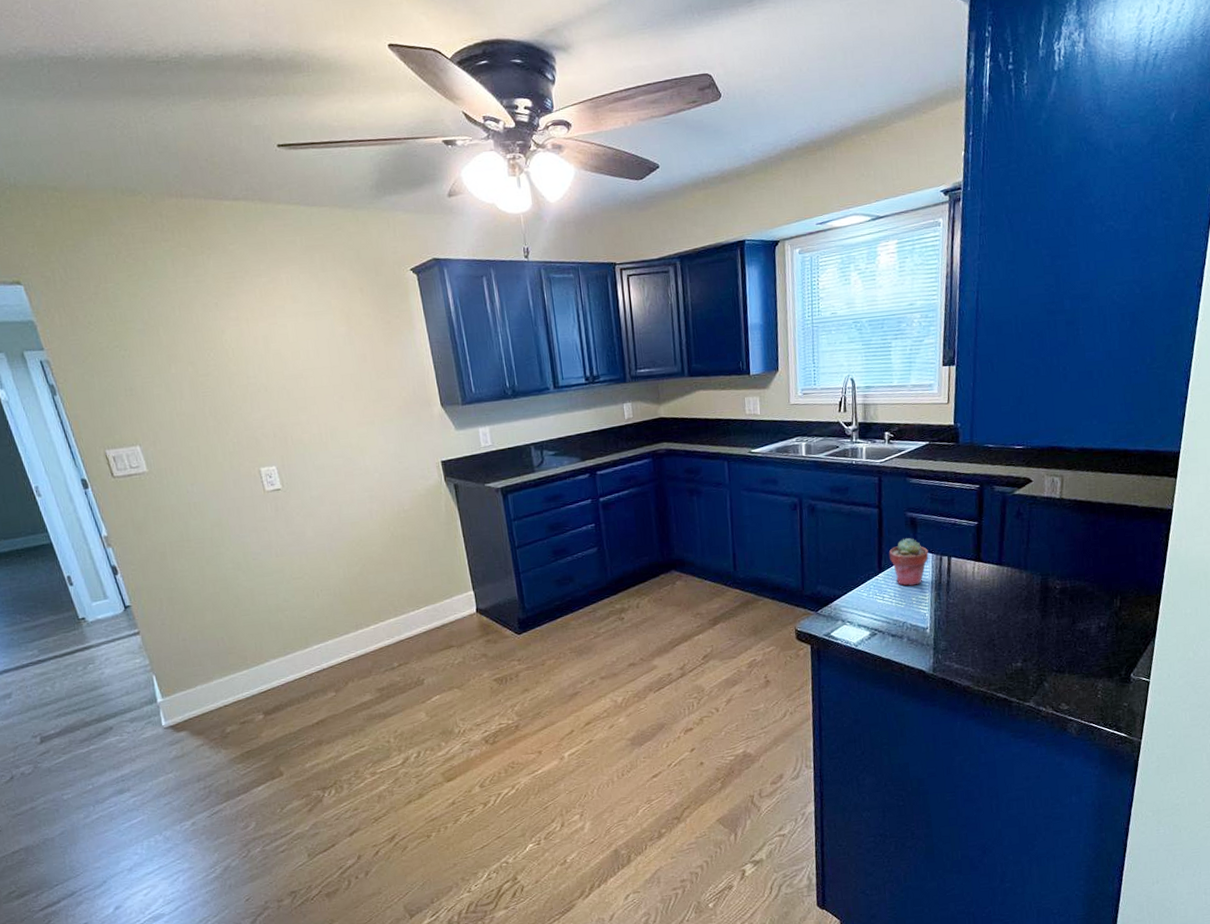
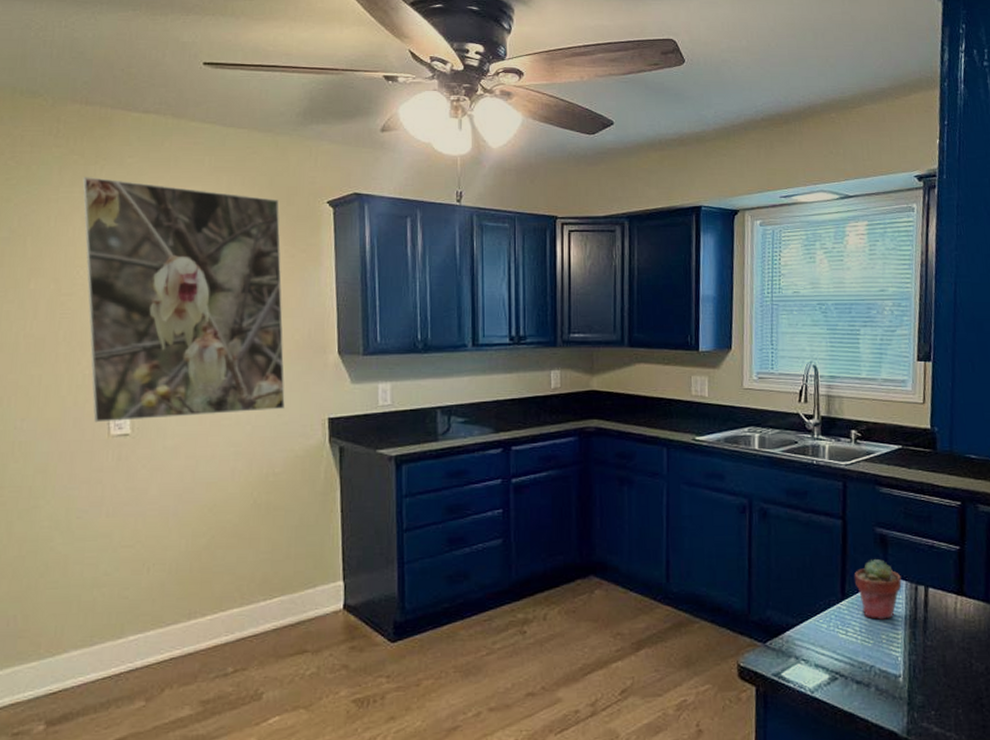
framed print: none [194,266,404,482] -> present [82,177,285,423]

